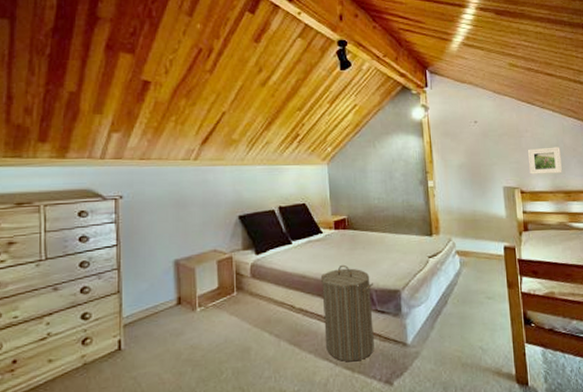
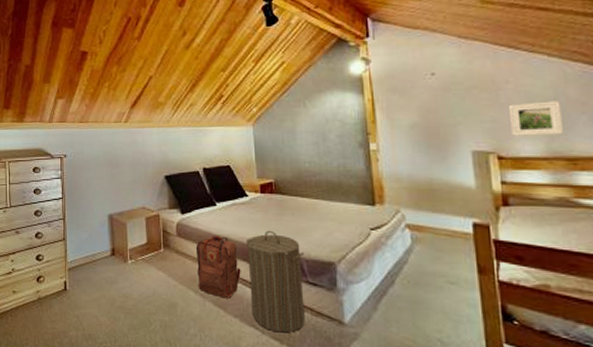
backpack: none [270,274,316,336] -> present [195,236,241,298]

